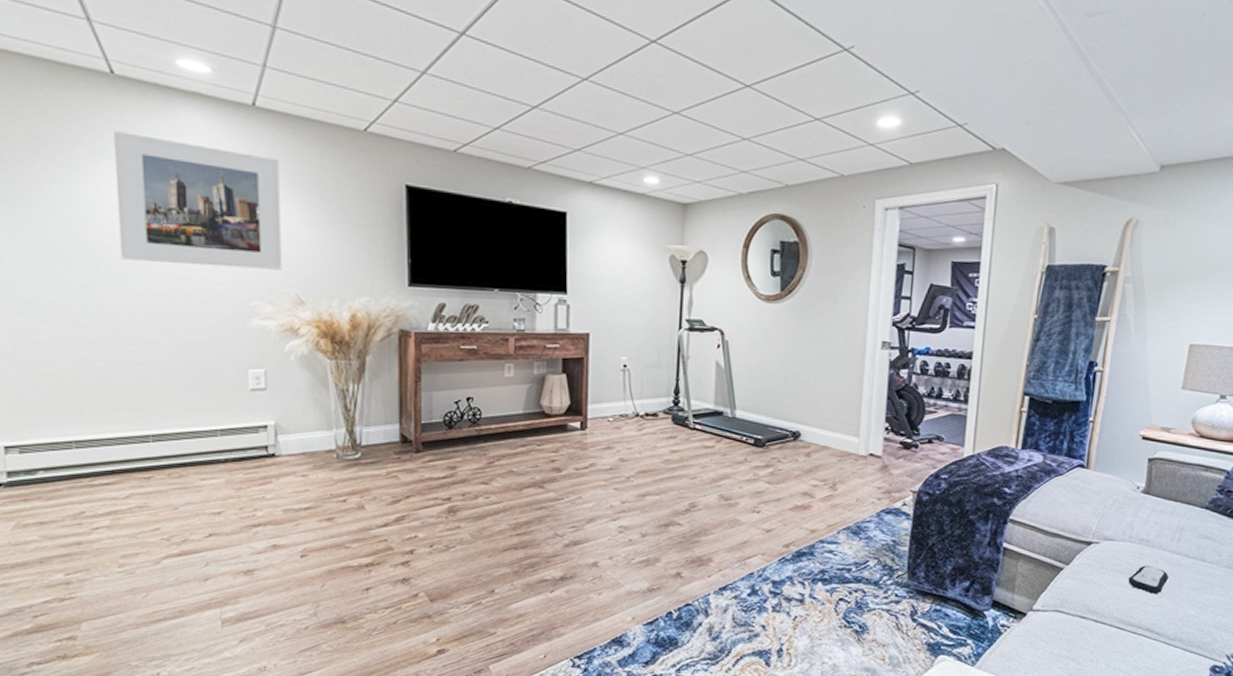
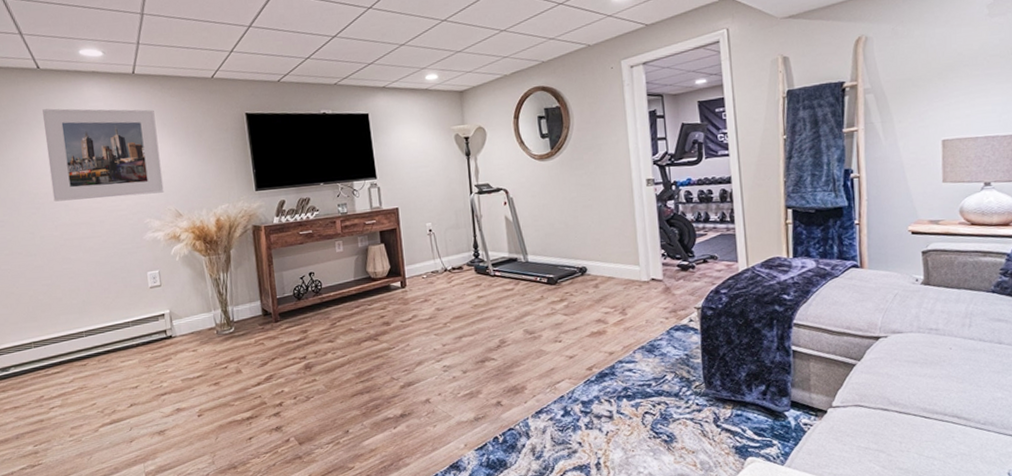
remote control: present [1128,565,1169,593] -> none [925,353,966,380]

